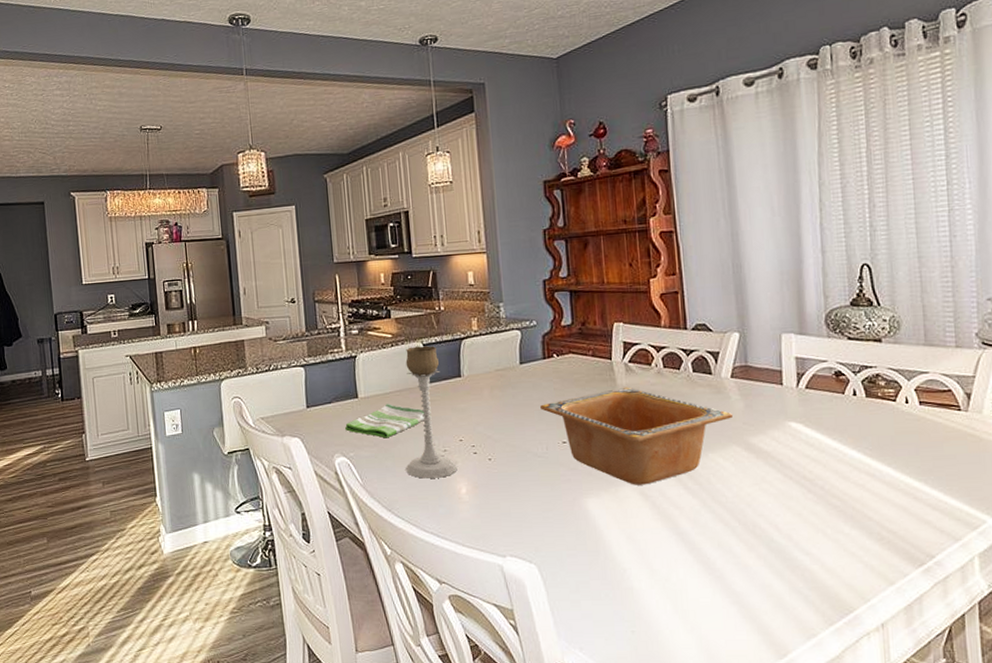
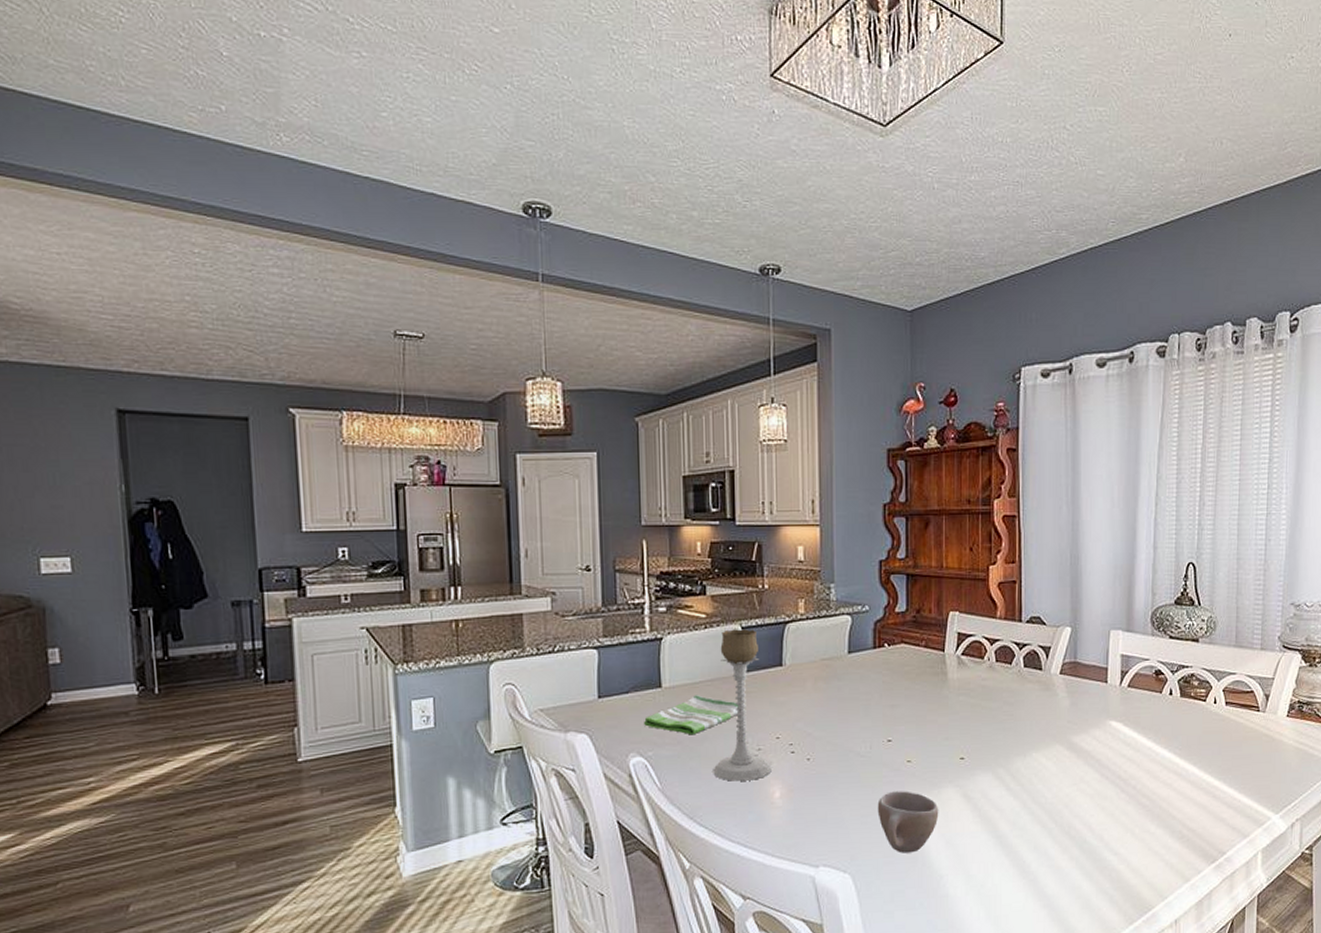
serving bowl: present [540,387,734,485] -> none [867,681,1059,787]
cup: none [557,488,618,547] -> present [877,791,939,853]

